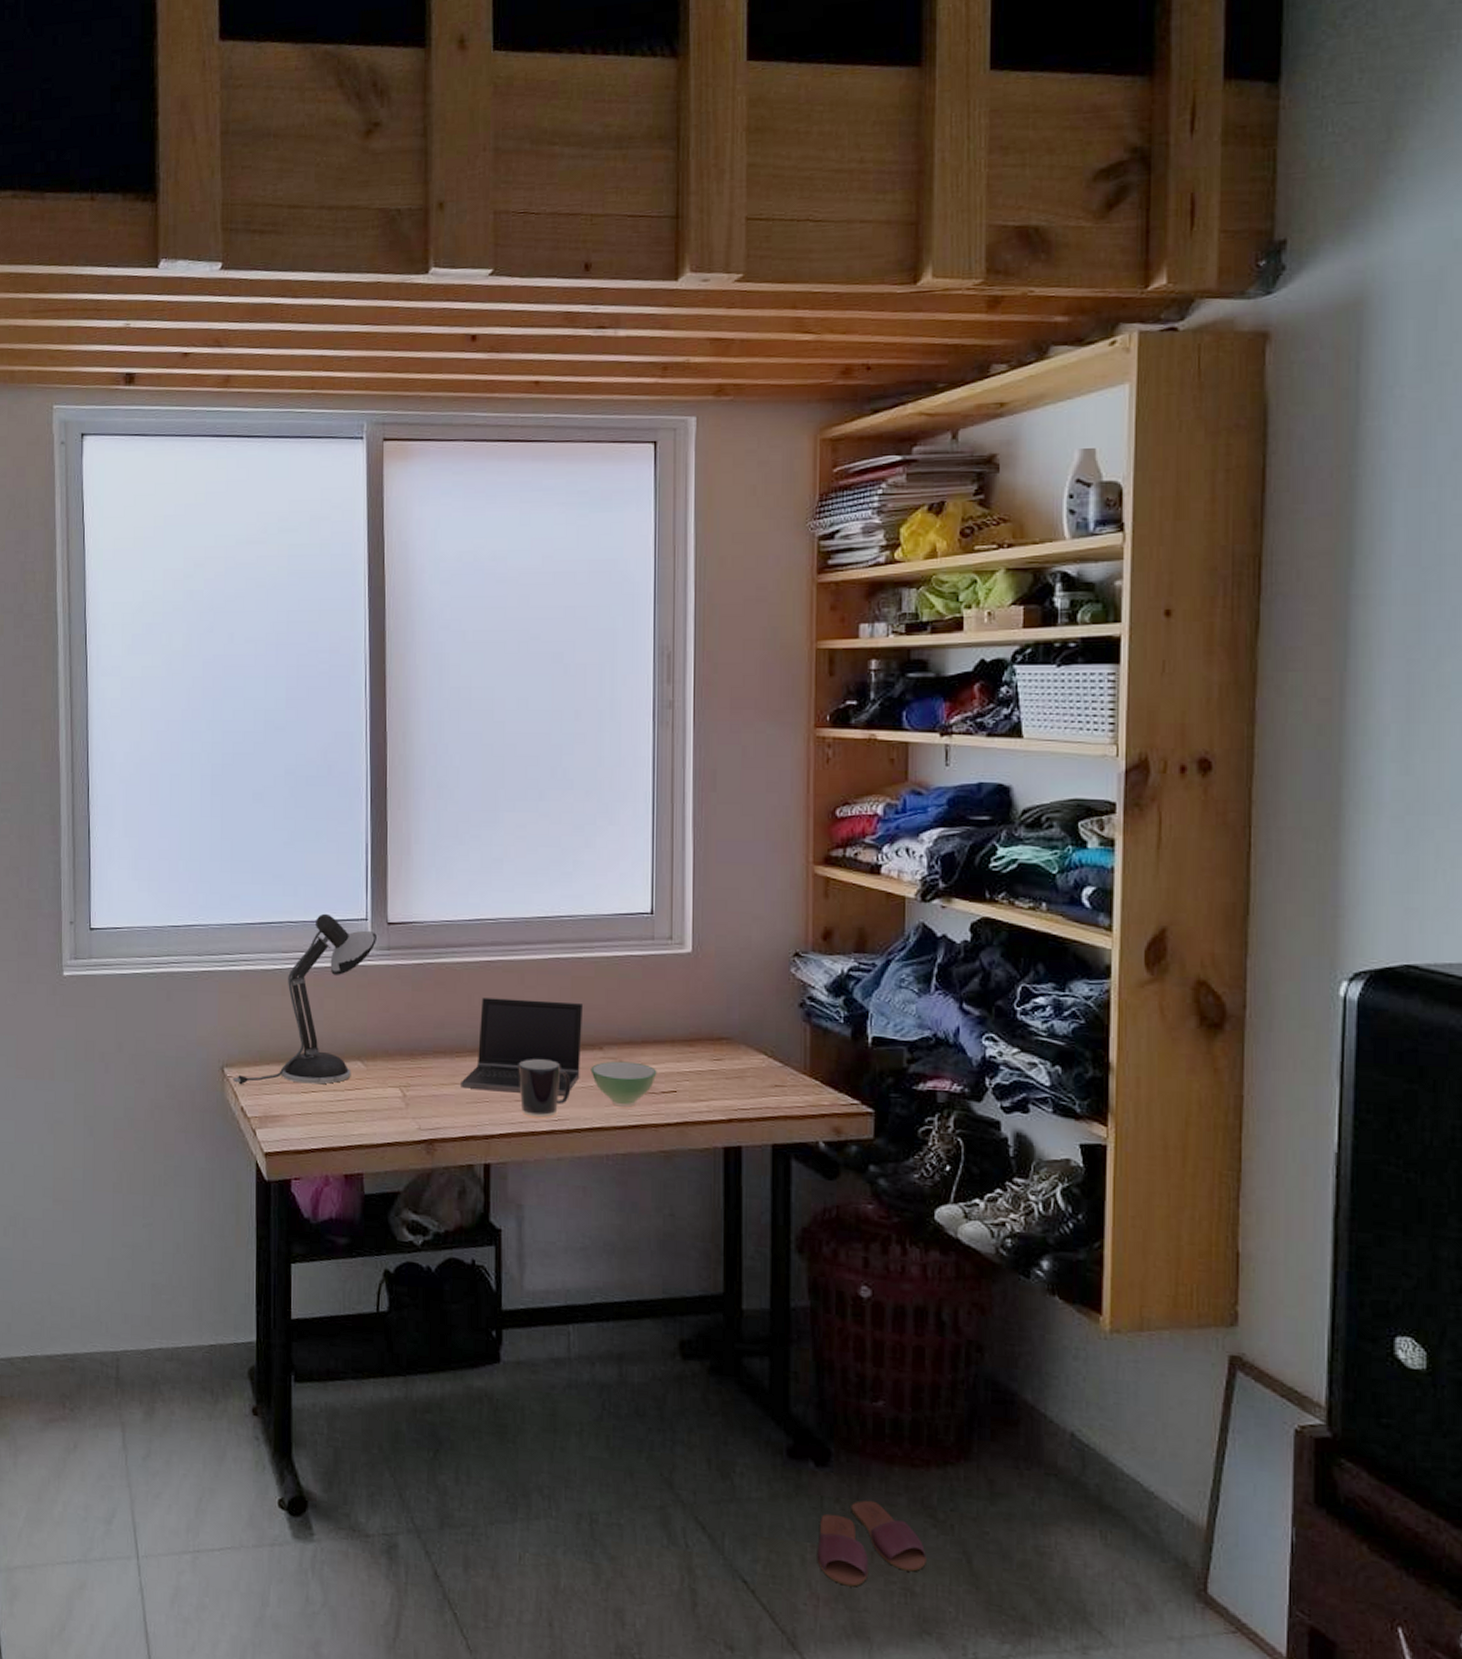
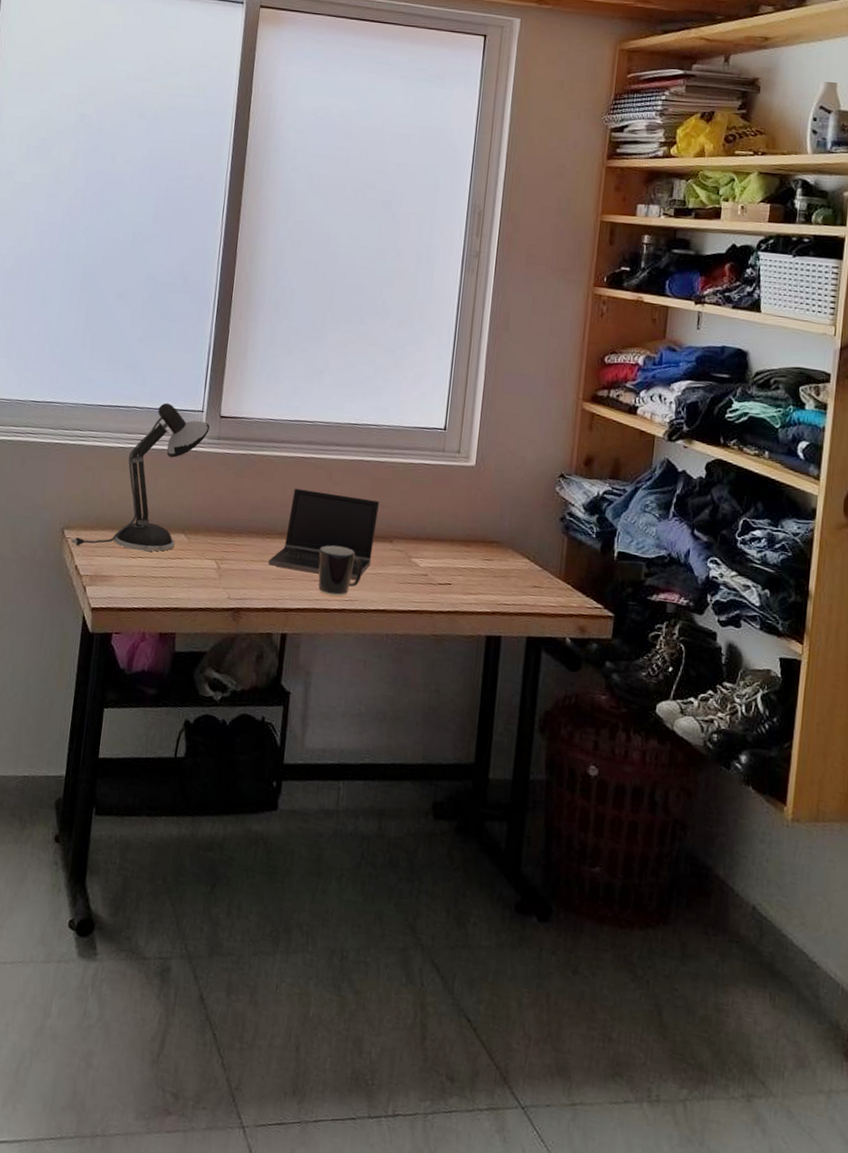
bowl: present [590,1061,657,1109] -> none [380,553,437,595]
slippers: present [817,1500,926,1587] -> none [532,954,625,1031]

